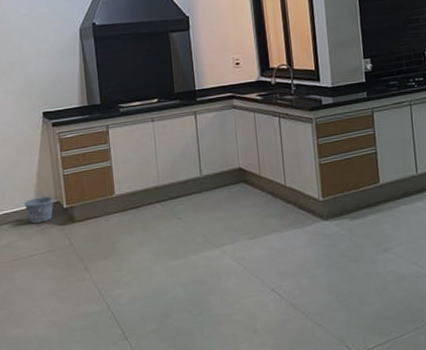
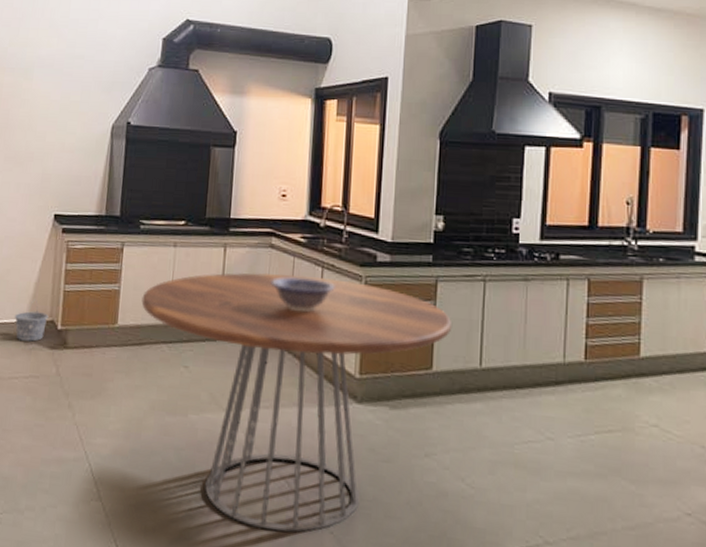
dining table: none [132,124,391,335] -> present [141,272,453,533]
decorative bowl: none [238,127,292,157] -> present [270,277,335,312]

